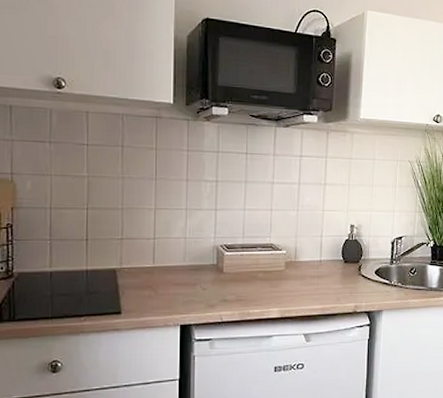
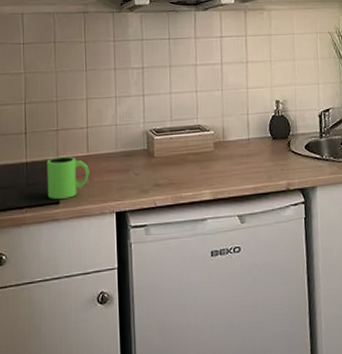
mug: none [108,266,154,309] -> present [46,156,89,199]

